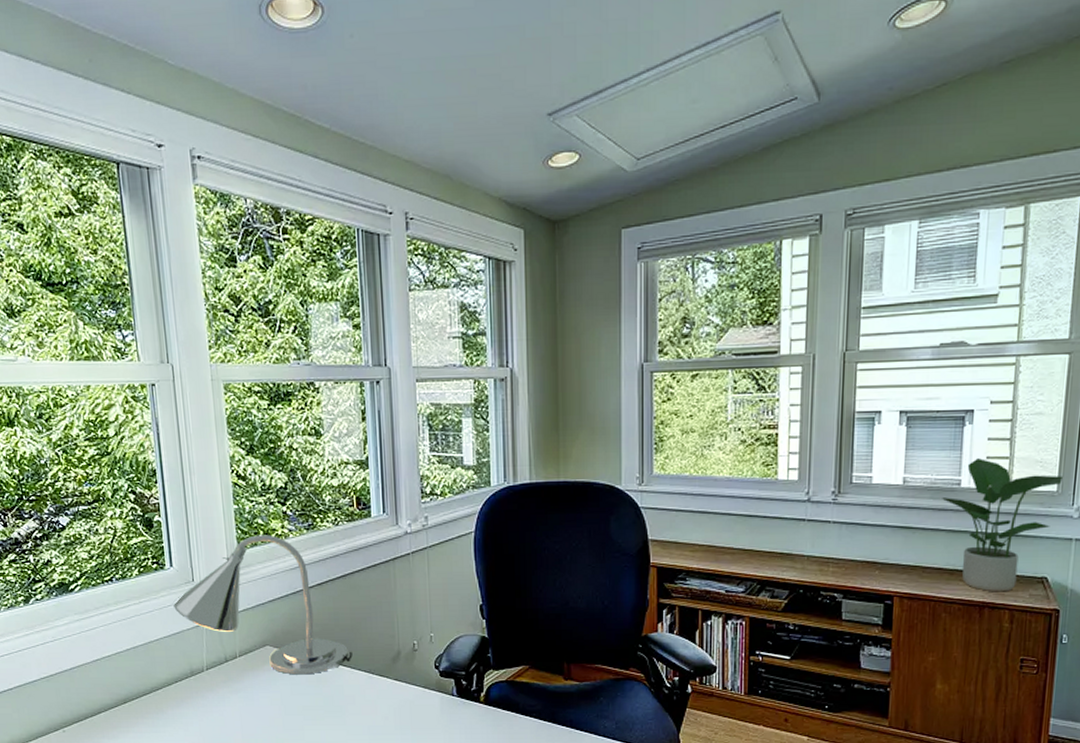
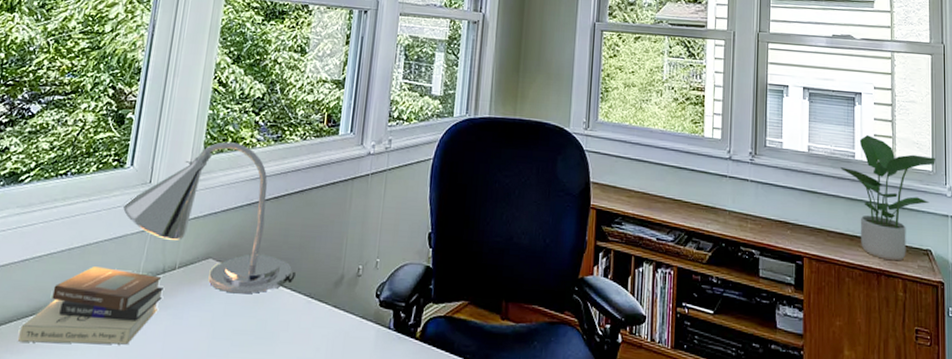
books: none [110,661,230,728] -> present [18,267,163,345]

